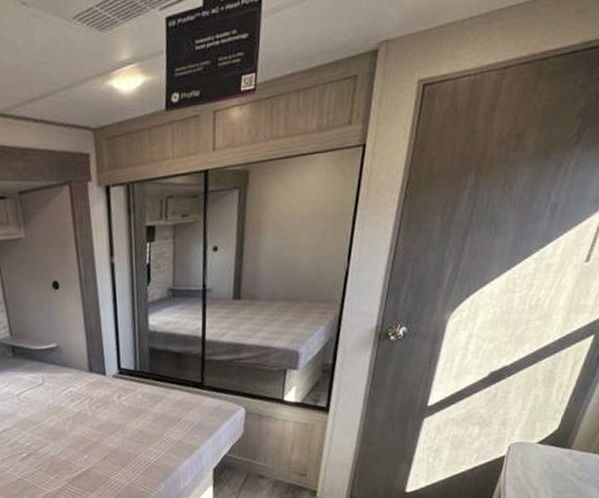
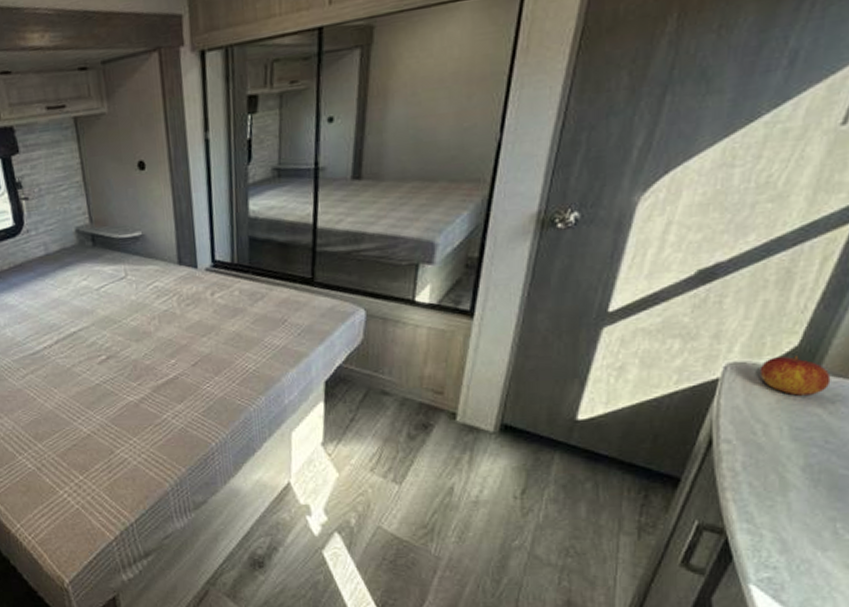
apple: none [532,437,580,467] -> present [759,356,831,396]

